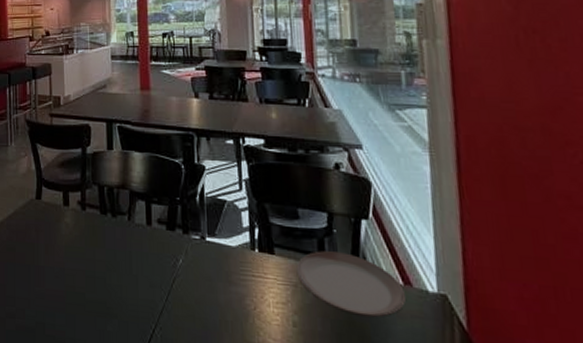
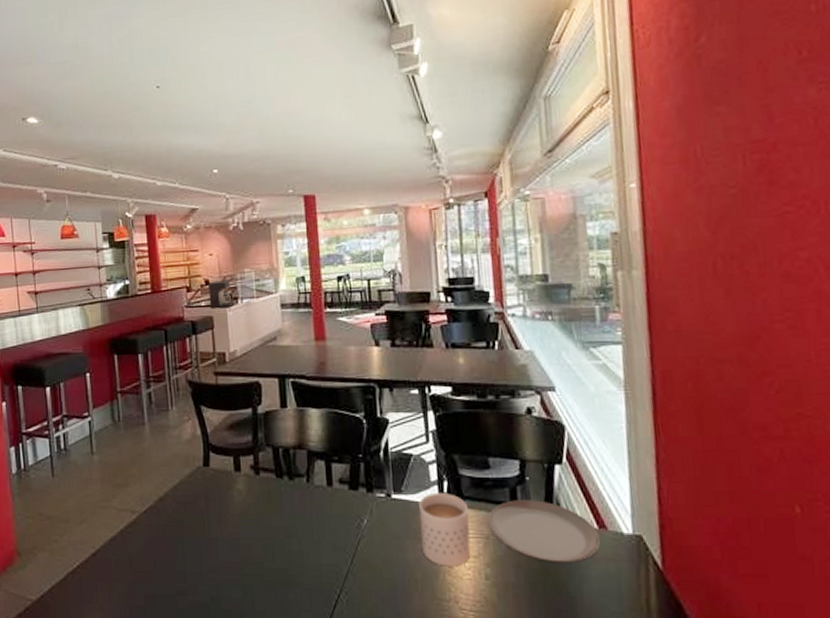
coffee maker: none [48,32,70,57] -> present [208,280,234,309]
mug: none [231,239,280,312] -> present [419,493,471,567]

